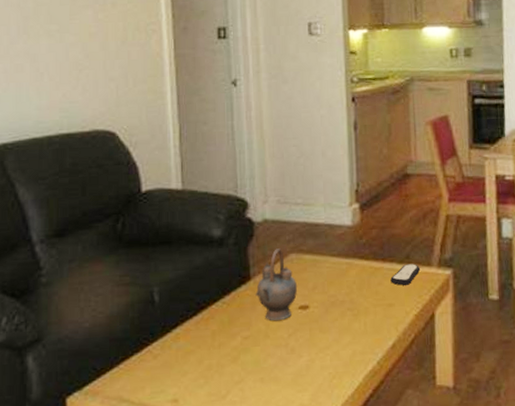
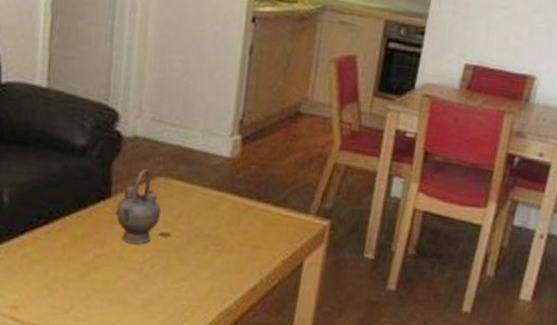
remote control: present [390,264,421,286] -> none [262,207,297,230]

